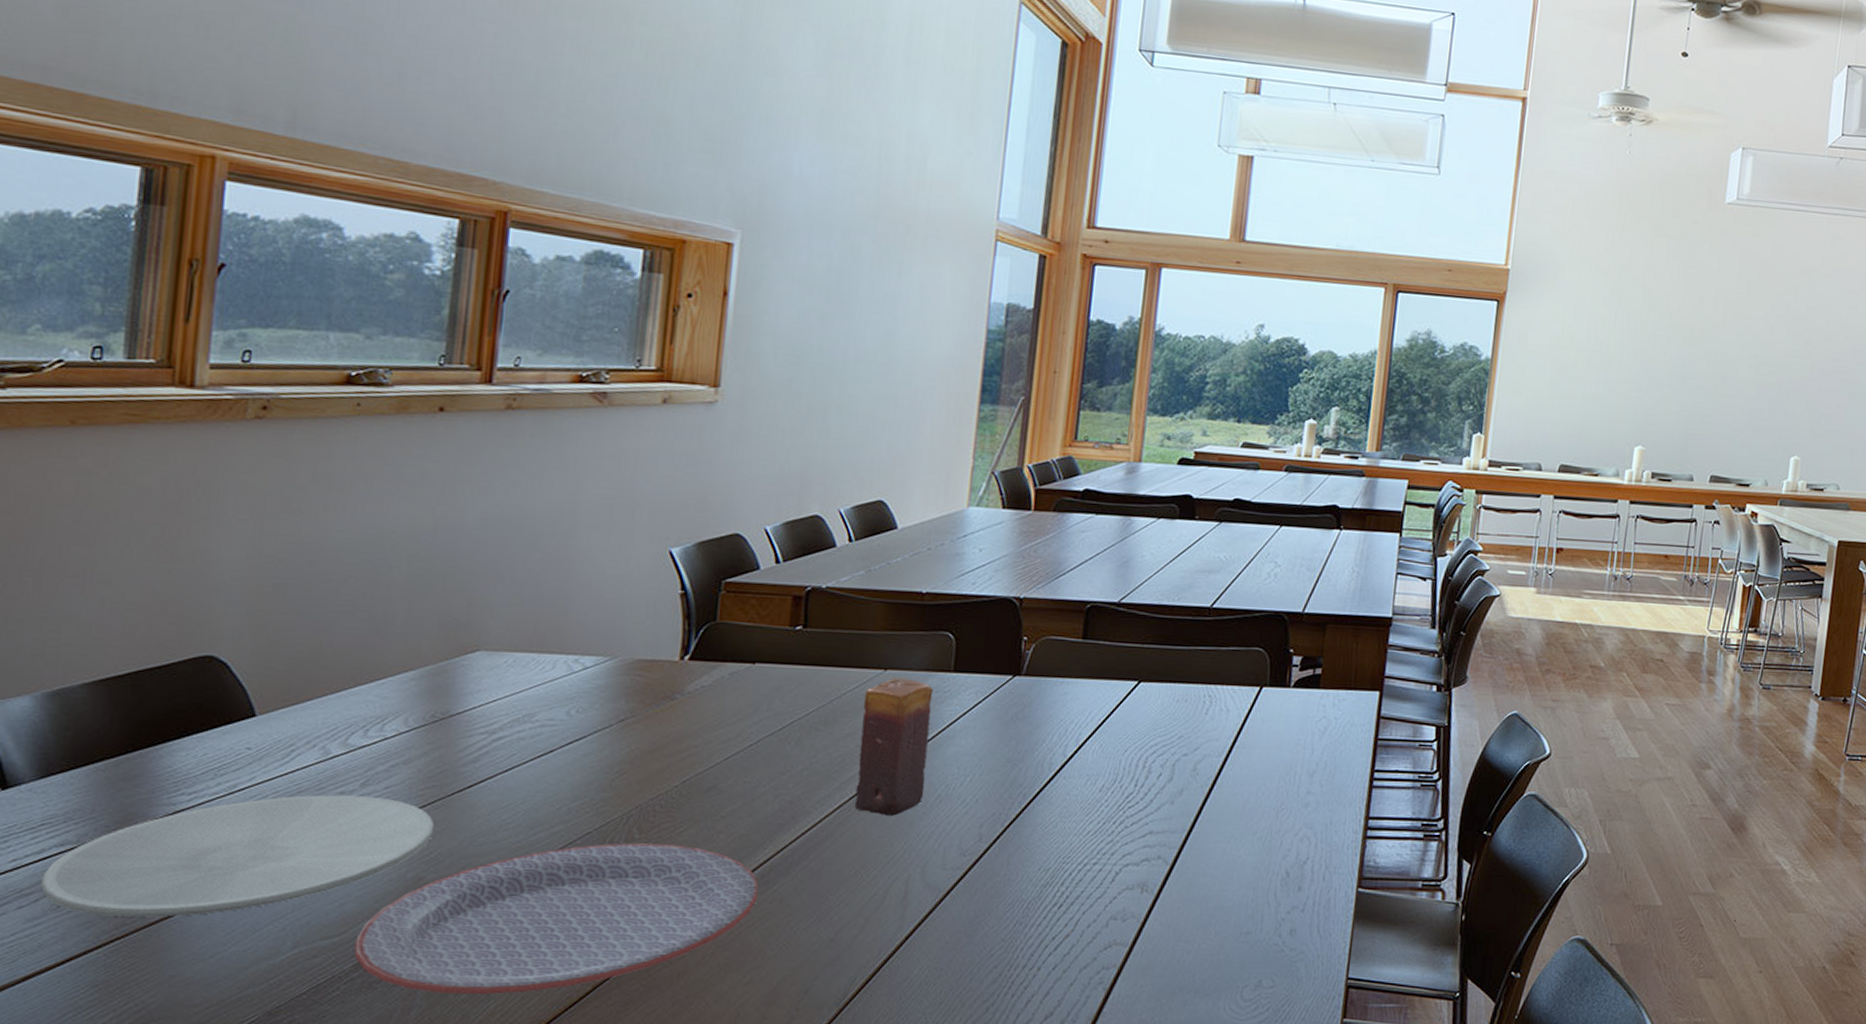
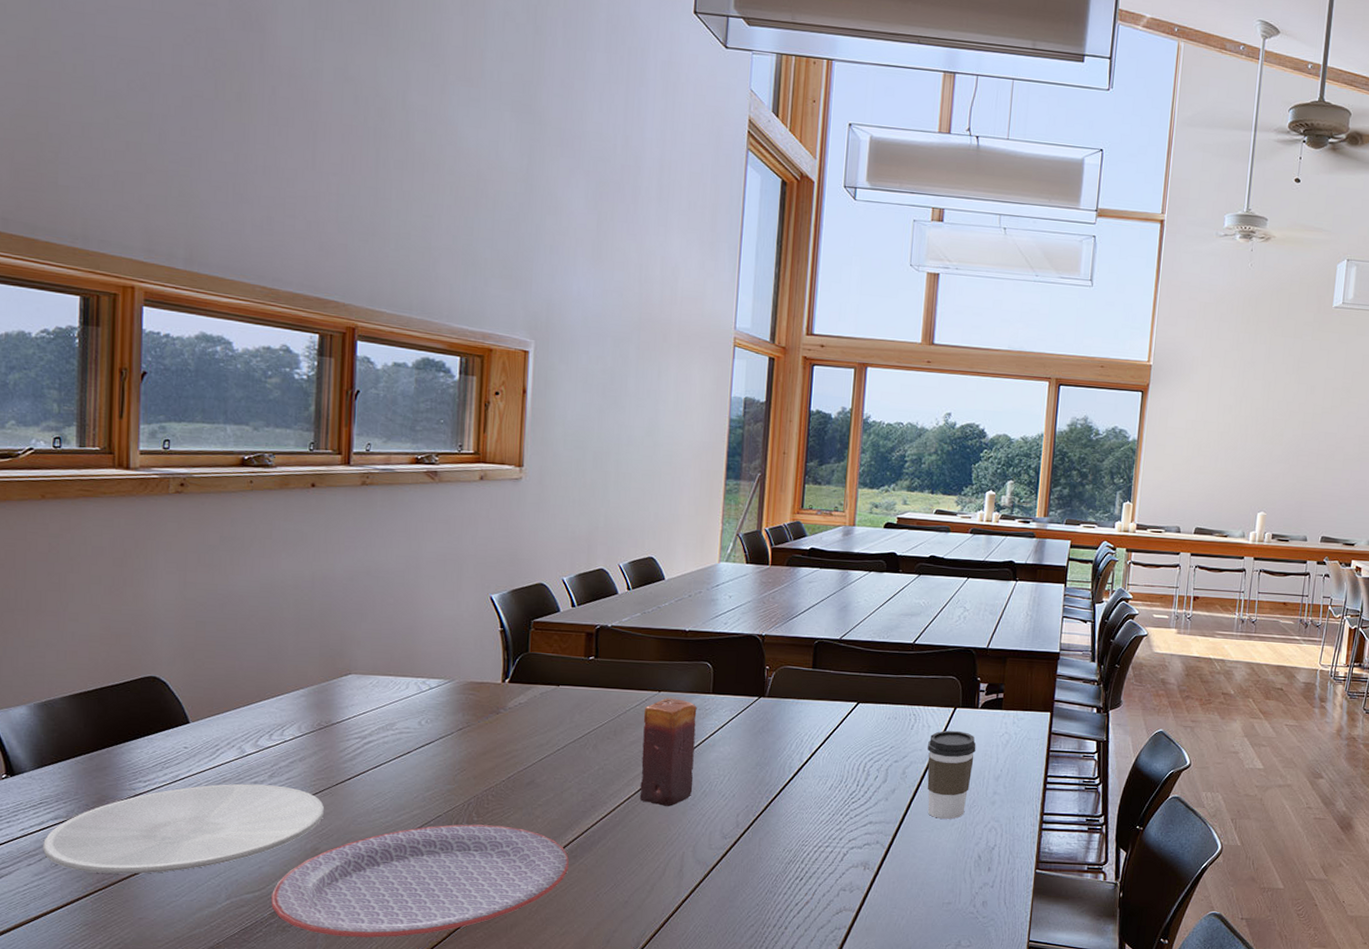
coffee cup: none [1223,715,1287,827] -> present [927,730,976,819]

